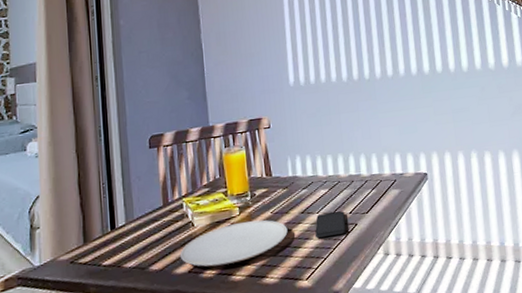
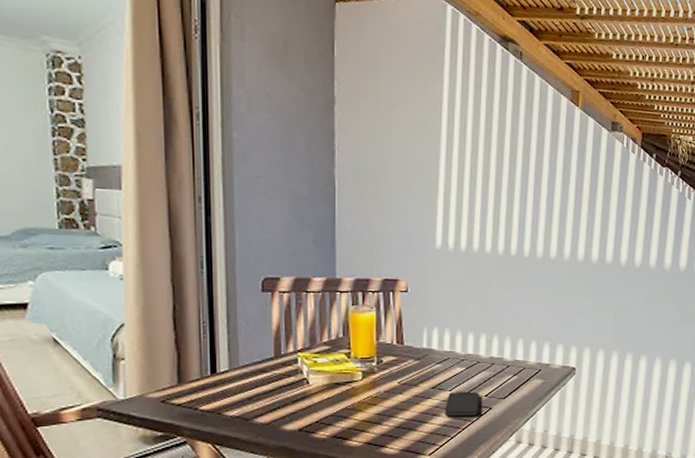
plate: present [179,220,288,267] -> none [290,388,415,428]

